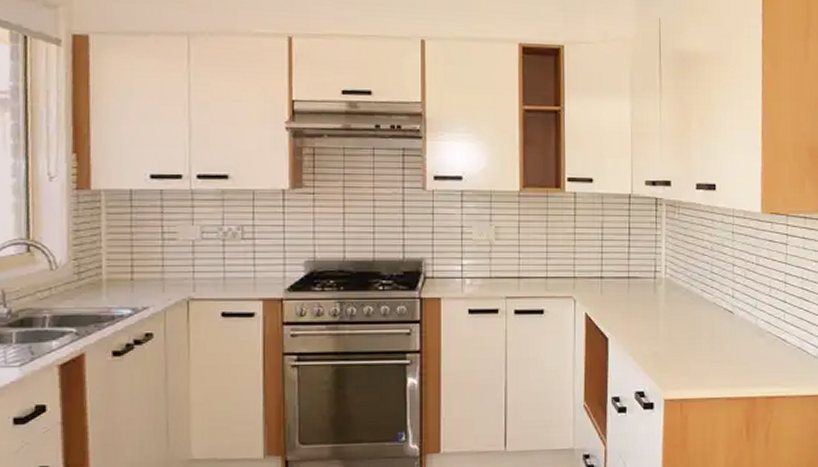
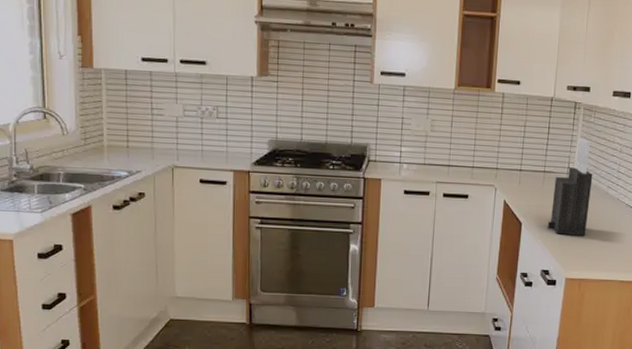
knife block: none [638,237,684,349] -> present [548,138,593,236]

